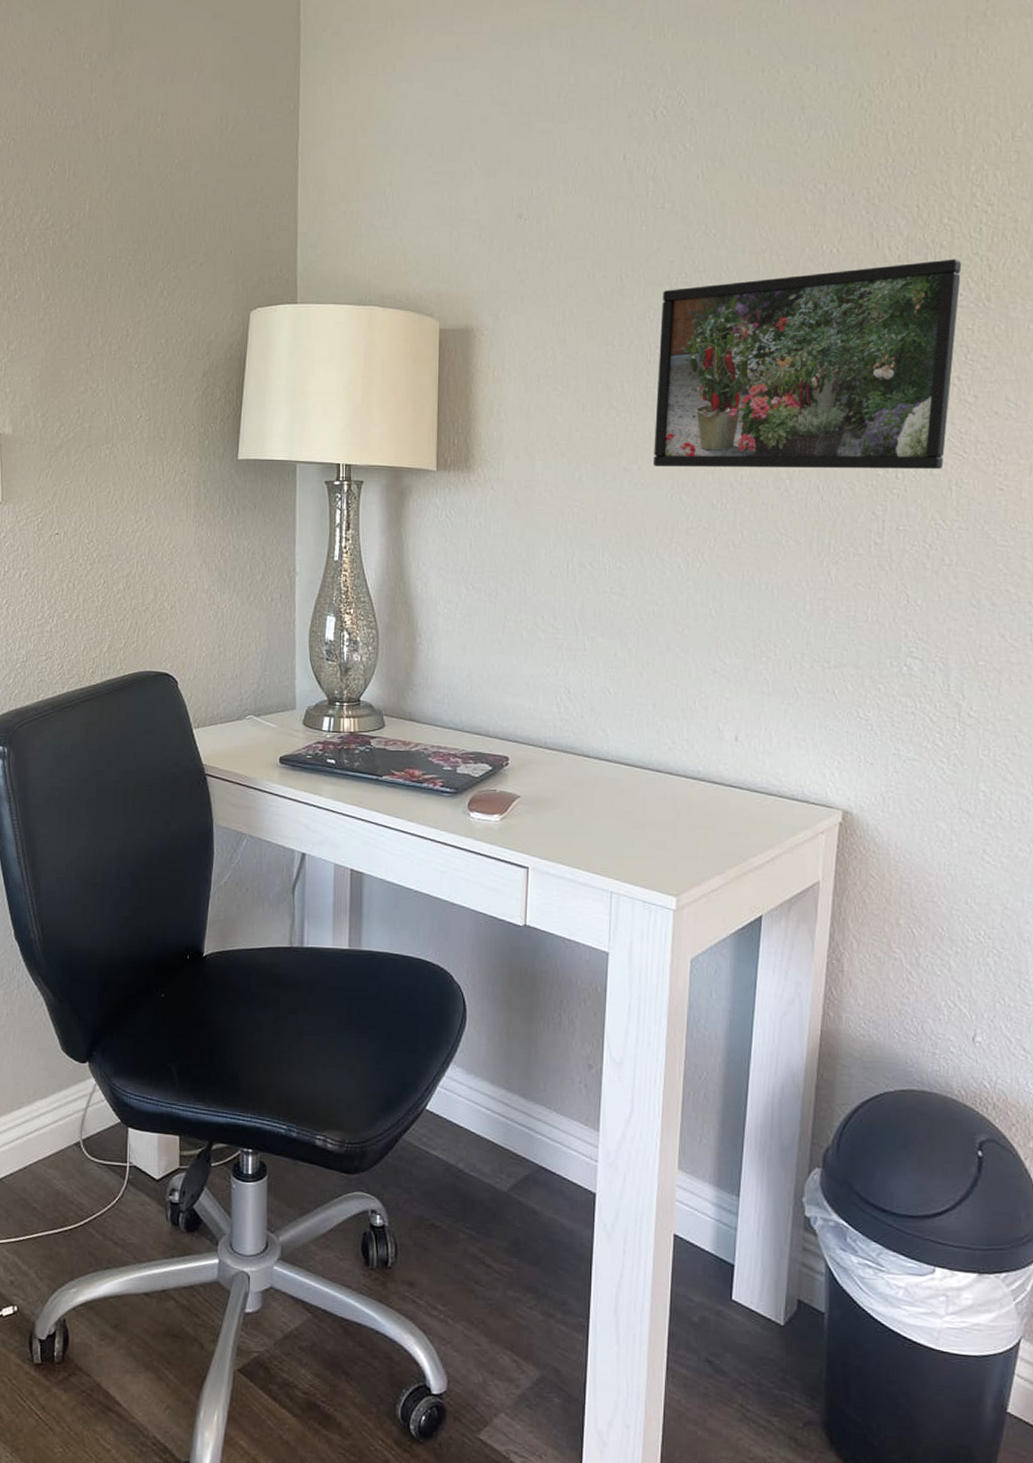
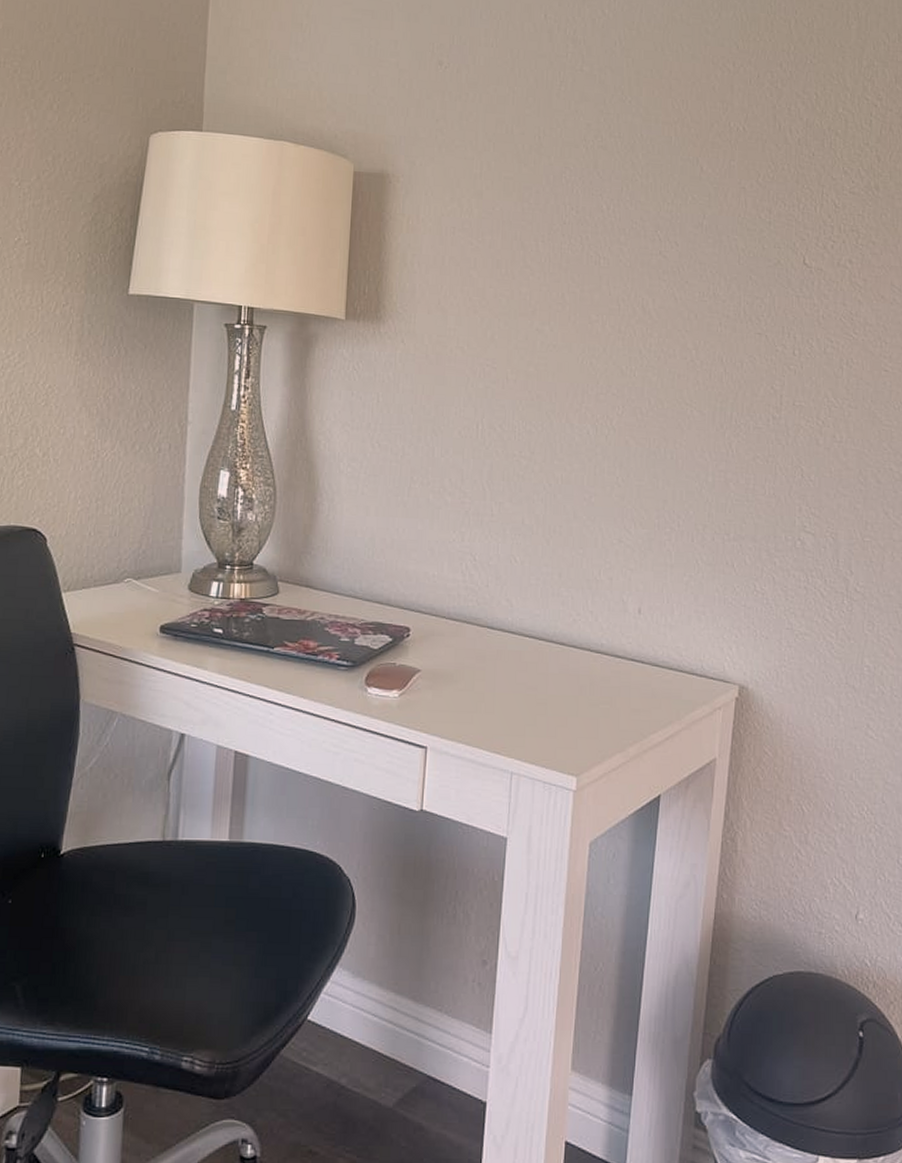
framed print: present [654,258,962,470] -> none [566,147,854,349]

